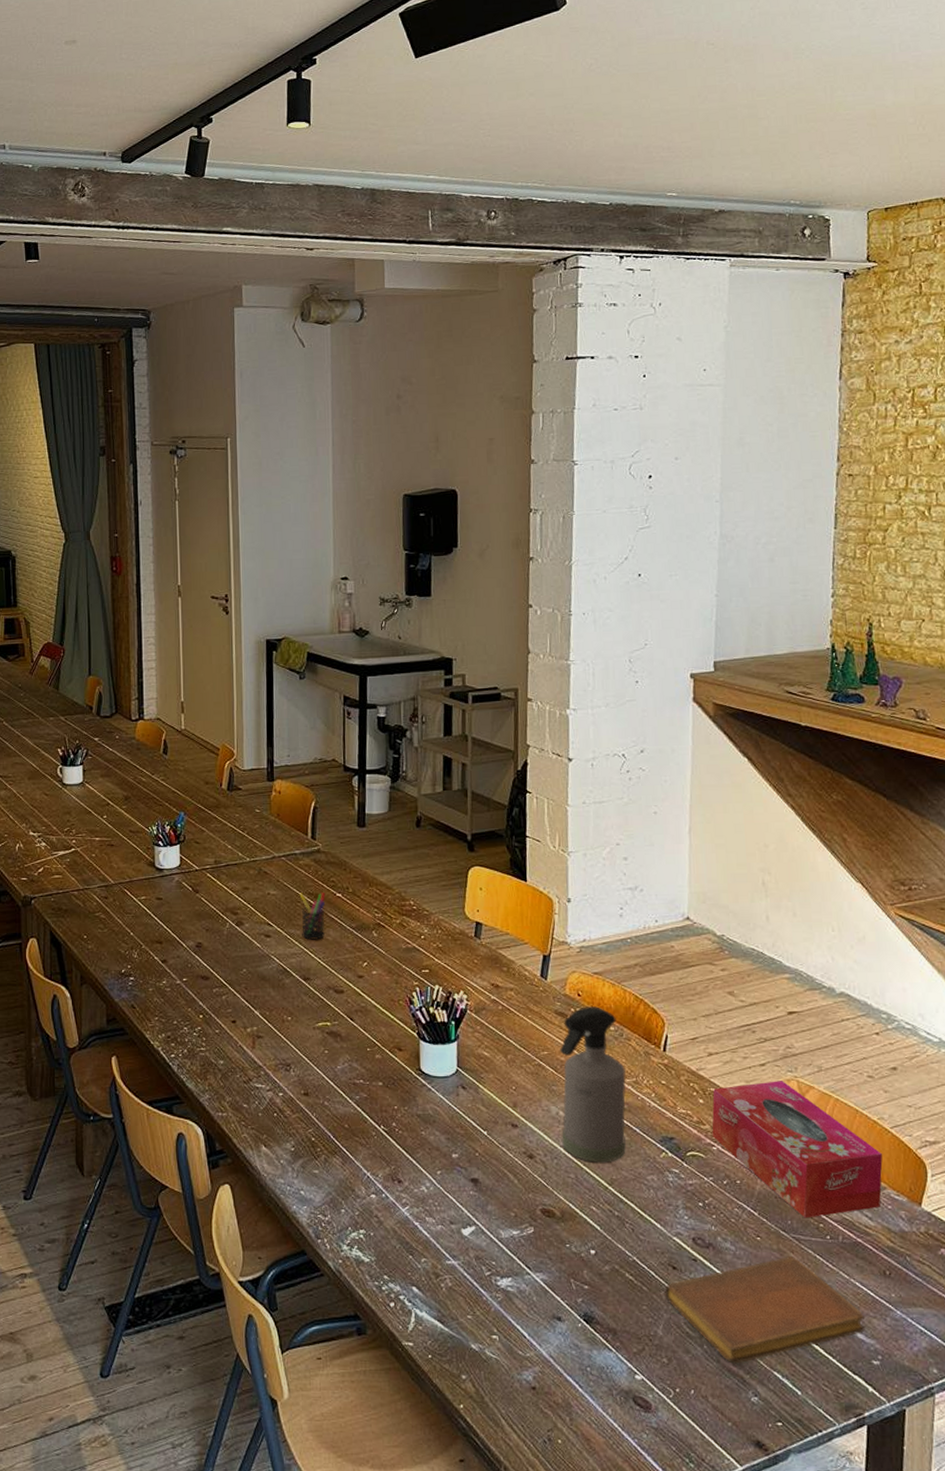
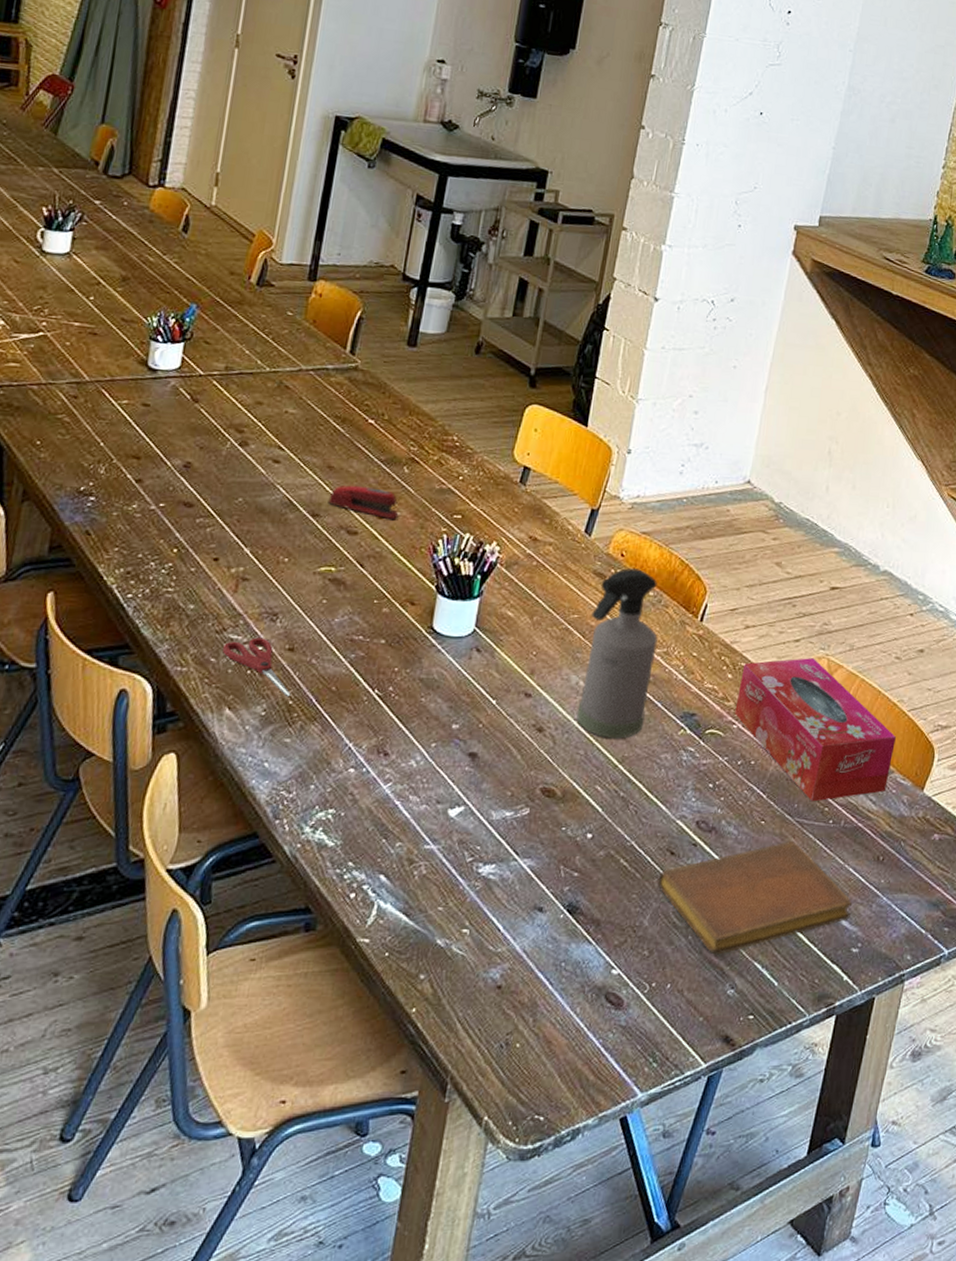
scissors: none [252,1085,312,1135] -> present [223,637,291,697]
pen holder: present [299,892,326,940] -> none [318,414,356,471]
stapler: none [315,951,377,978] -> present [328,485,401,520]

